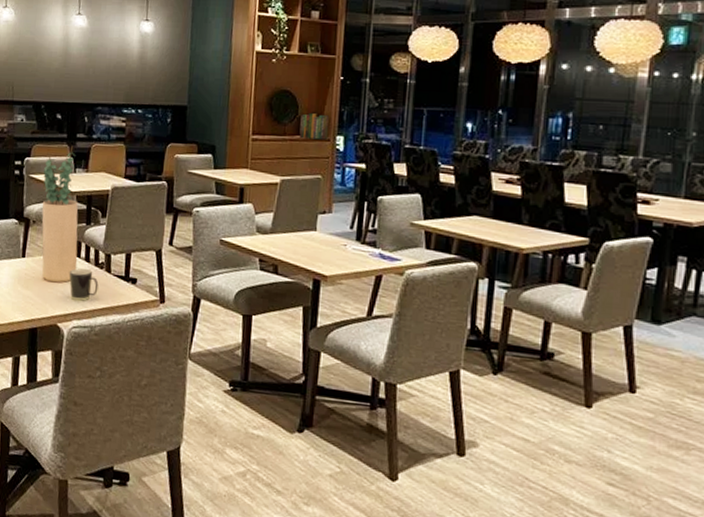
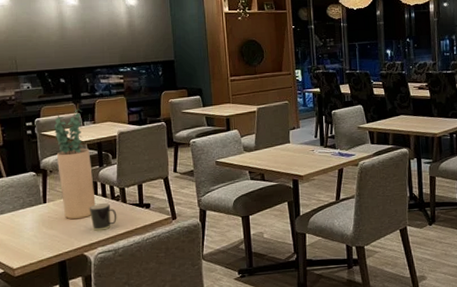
books: present [299,113,329,140] -> none [266,55,289,75]

